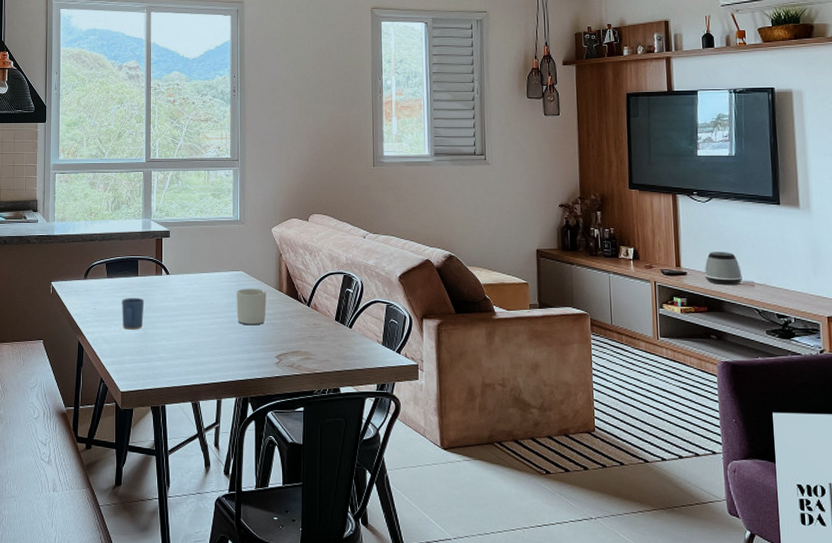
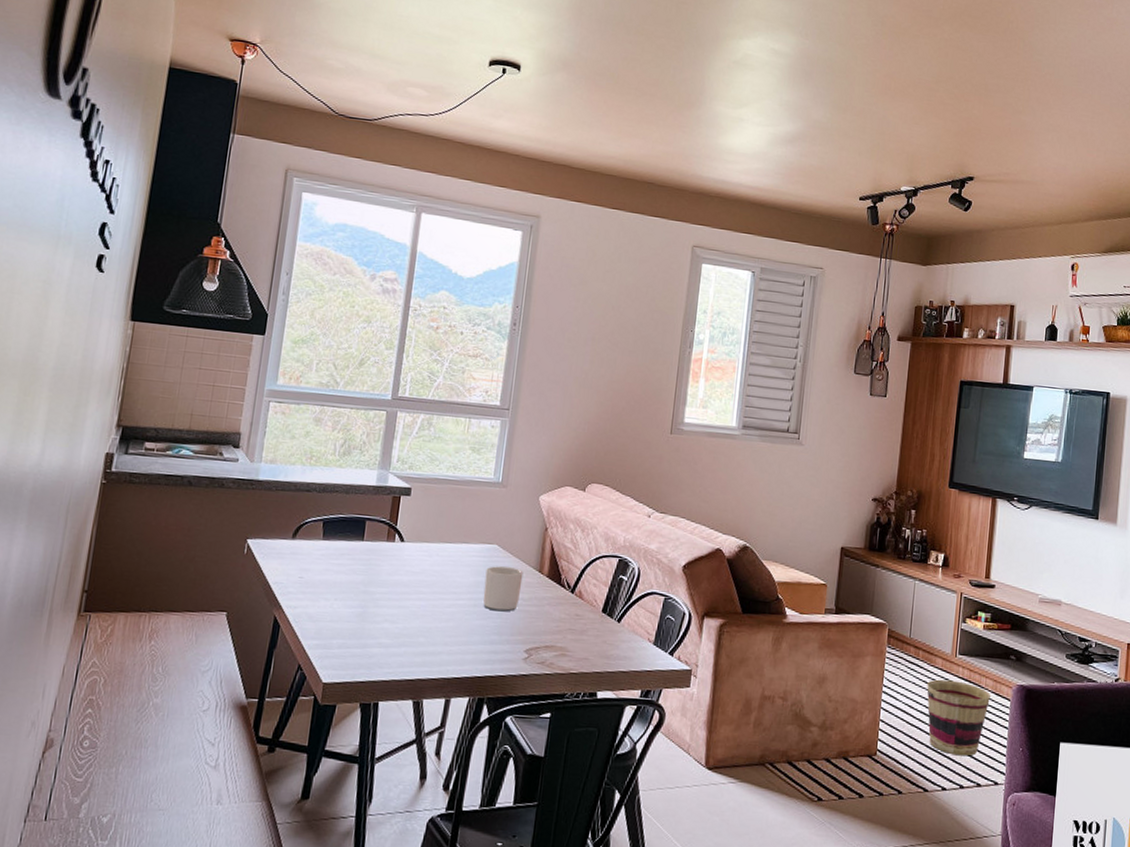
mug: present [122,298,145,330] -> none [335,566,368,607]
basket: none [634,360,697,429] -> present [927,679,990,757]
speaker: present [704,252,742,286] -> none [1013,564,1051,603]

